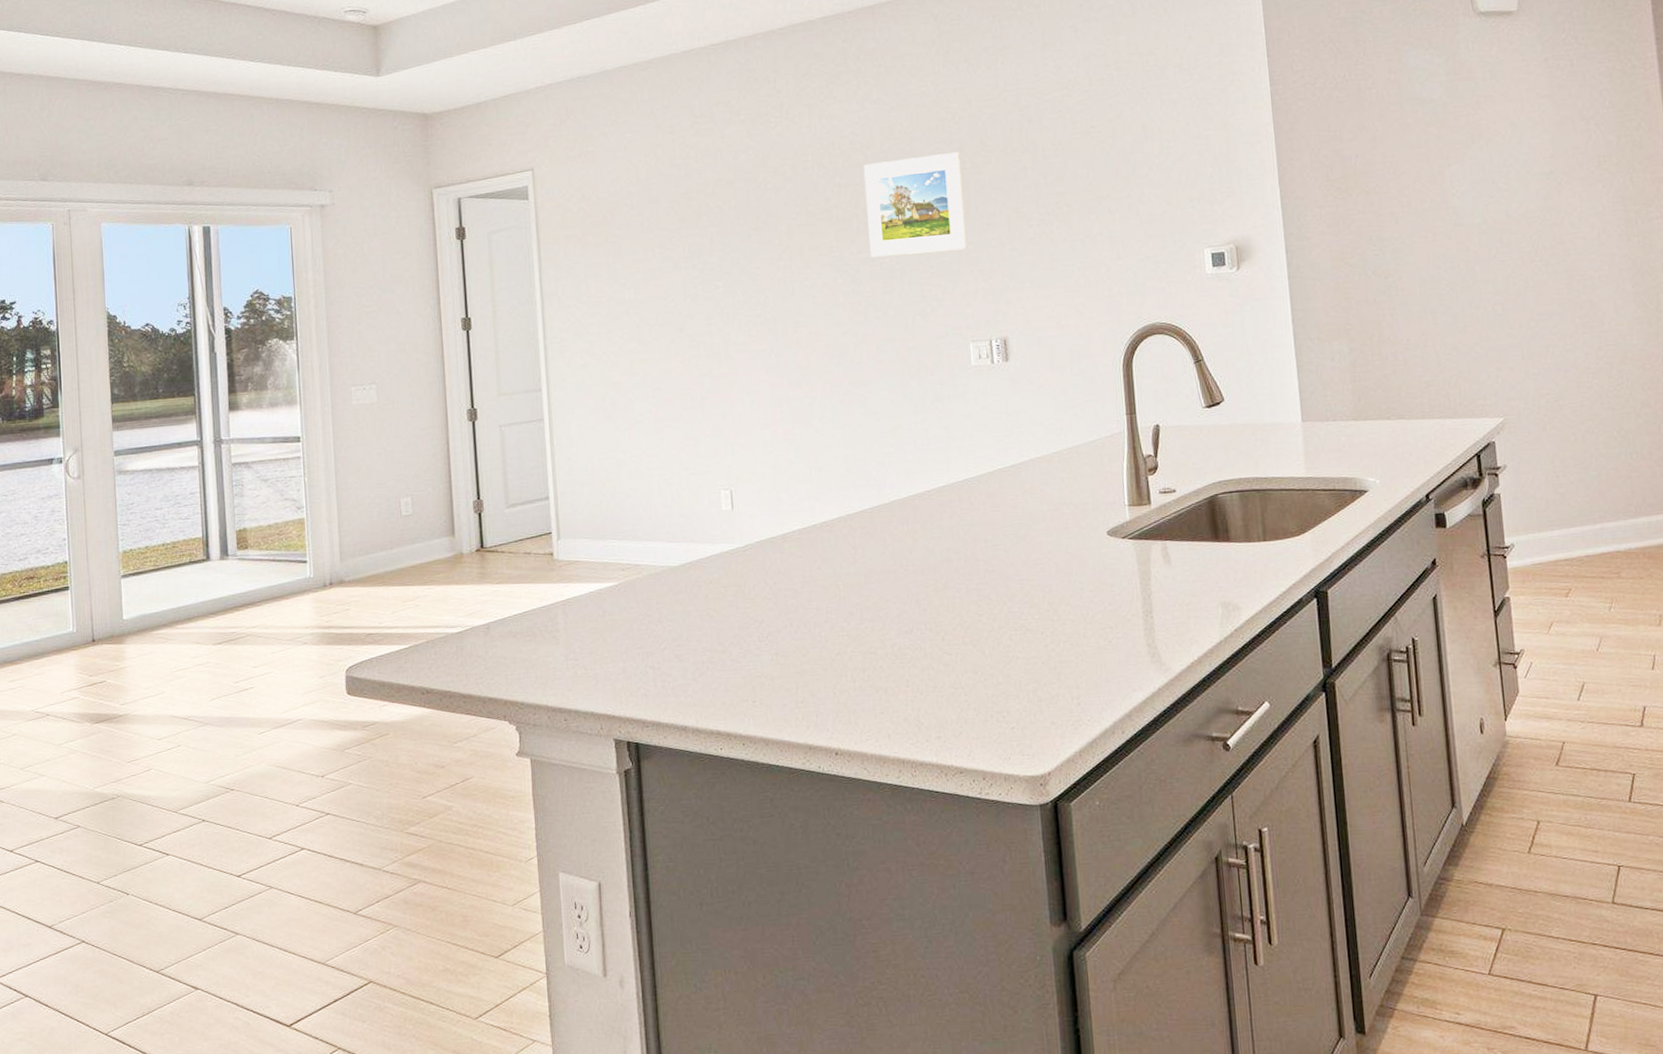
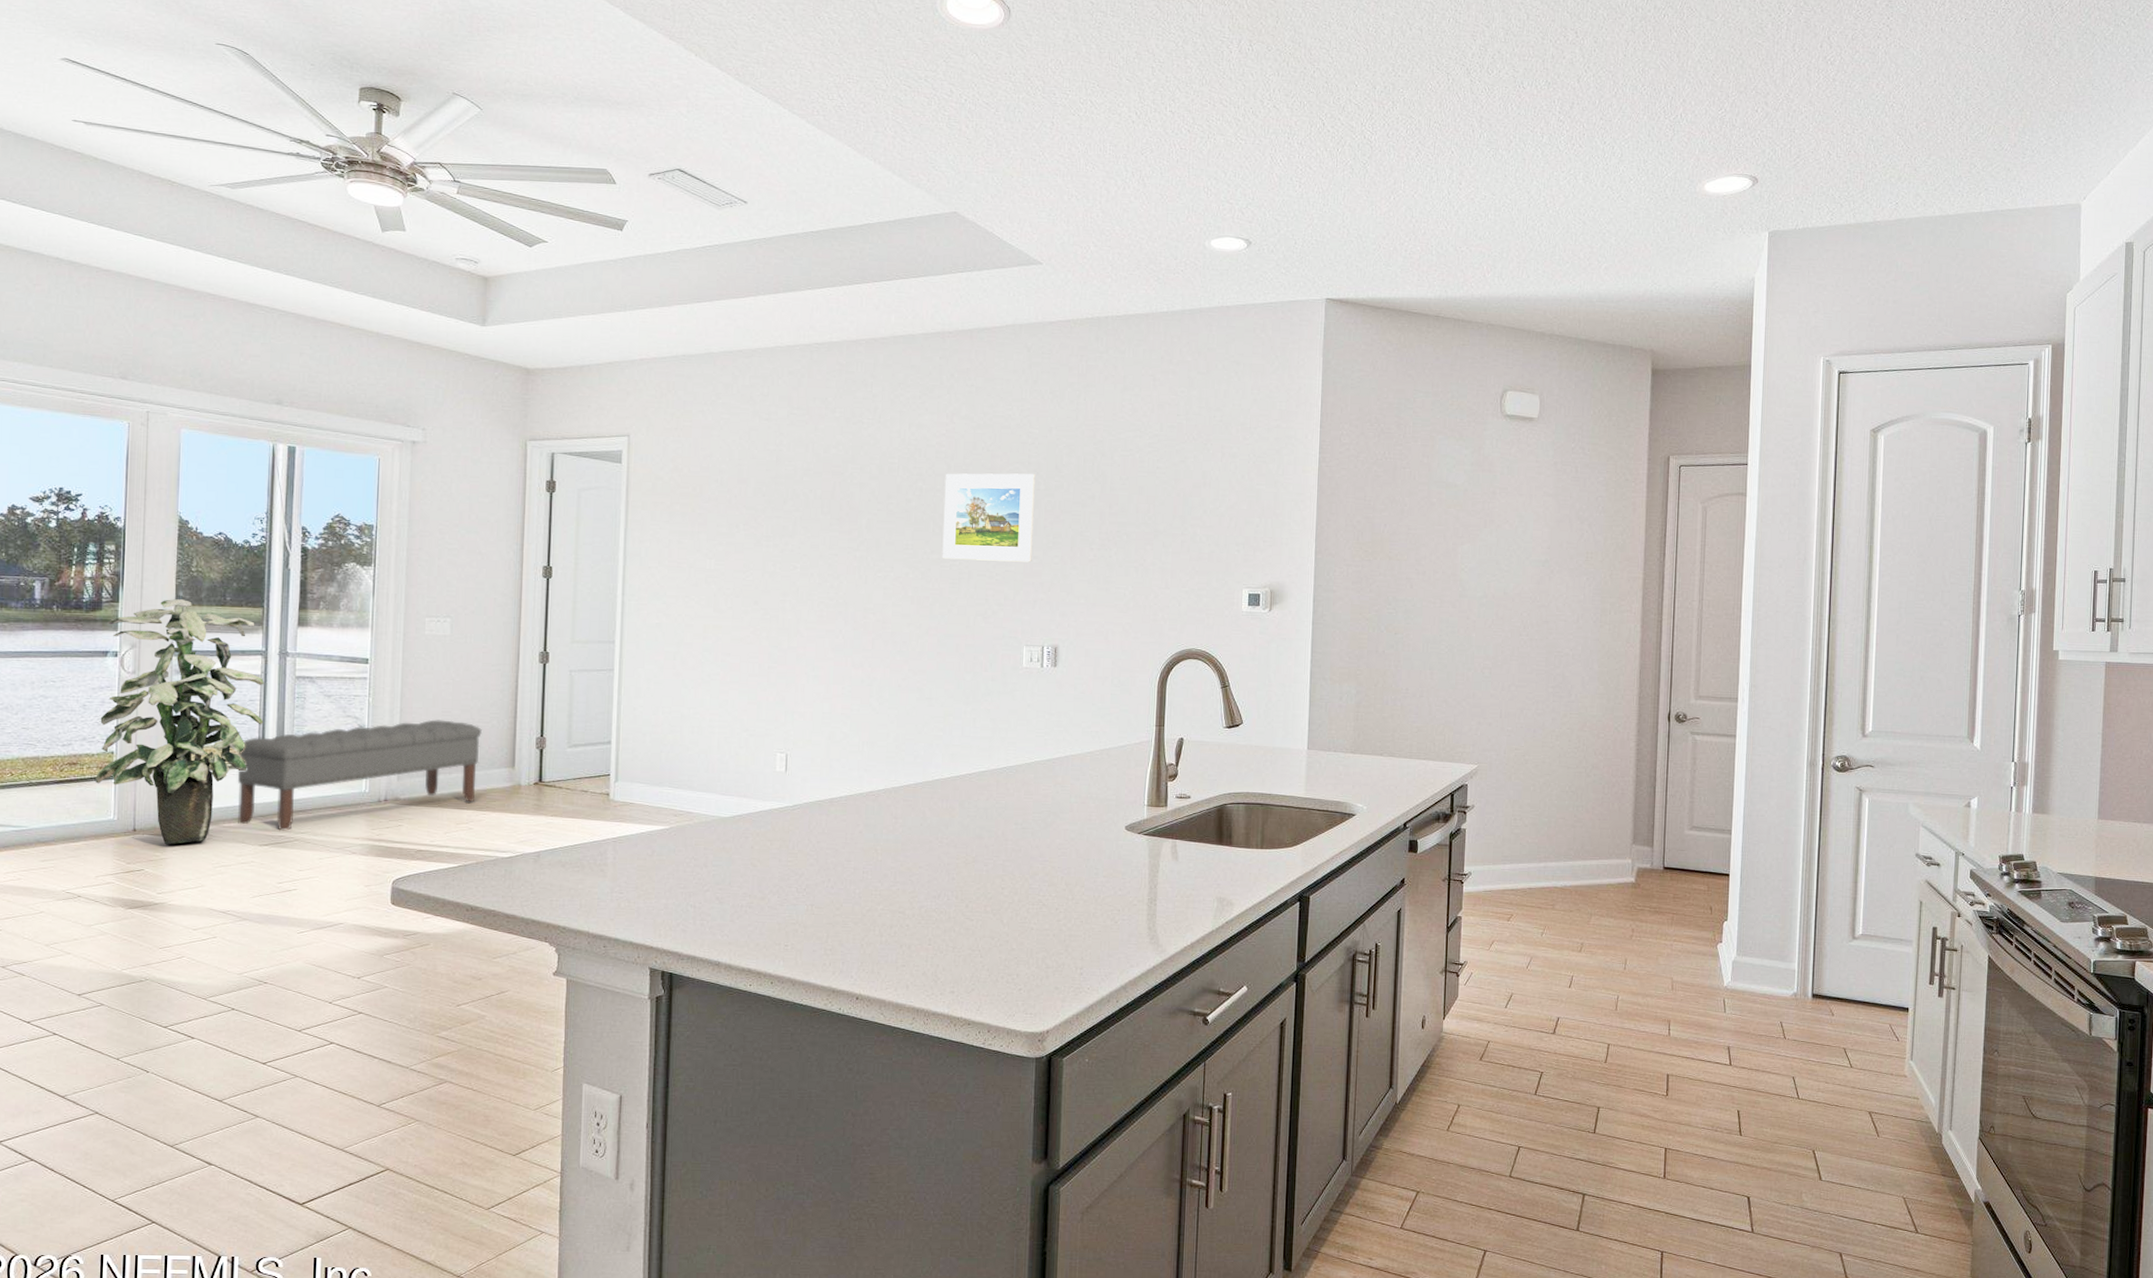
indoor plant: none [50,397,206,653] -> present [95,599,264,845]
bench: none [184,492,419,627] -> present [237,719,482,831]

